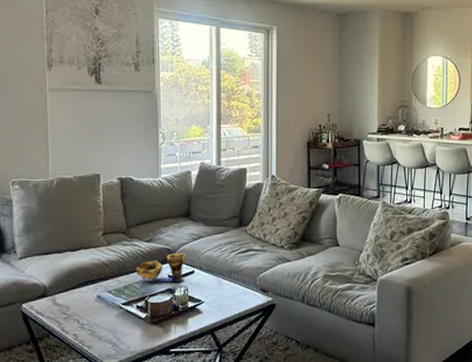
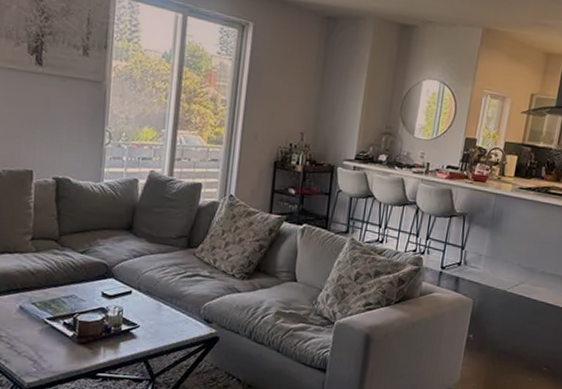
decorative bowl: present [135,253,186,283] -> none [64,269,124,302]

